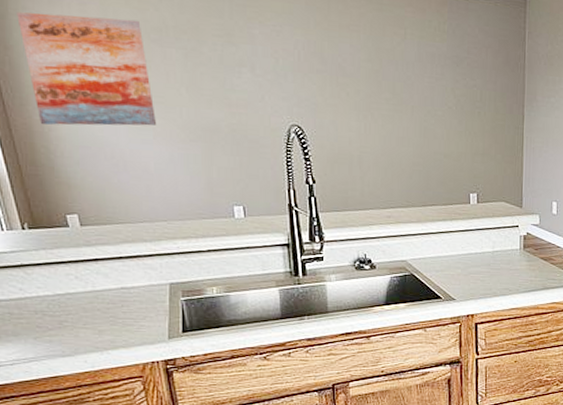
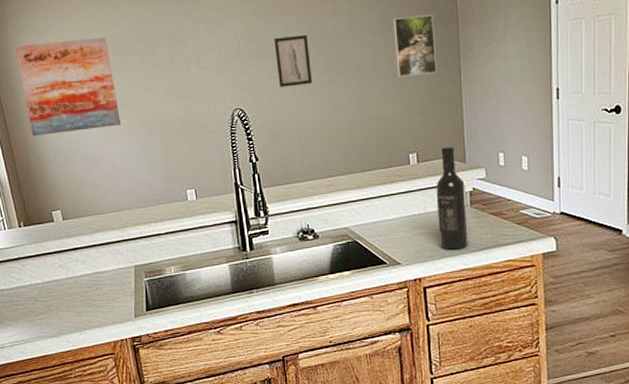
wall art: none [338,54,378,110] -> present [274,34,313,87]
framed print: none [463,55,502,117] -> present [393,15,437,78]
wine bottle: none [492,191,520,290] -> present [436,147,468,250]

